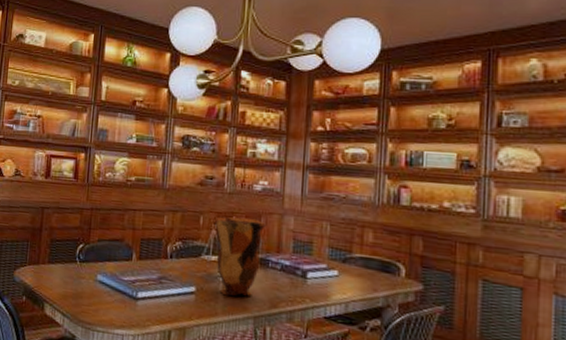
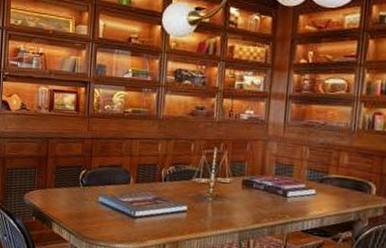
decorative vase: present [214,217,266,297] -> none [204,144,251,214]

